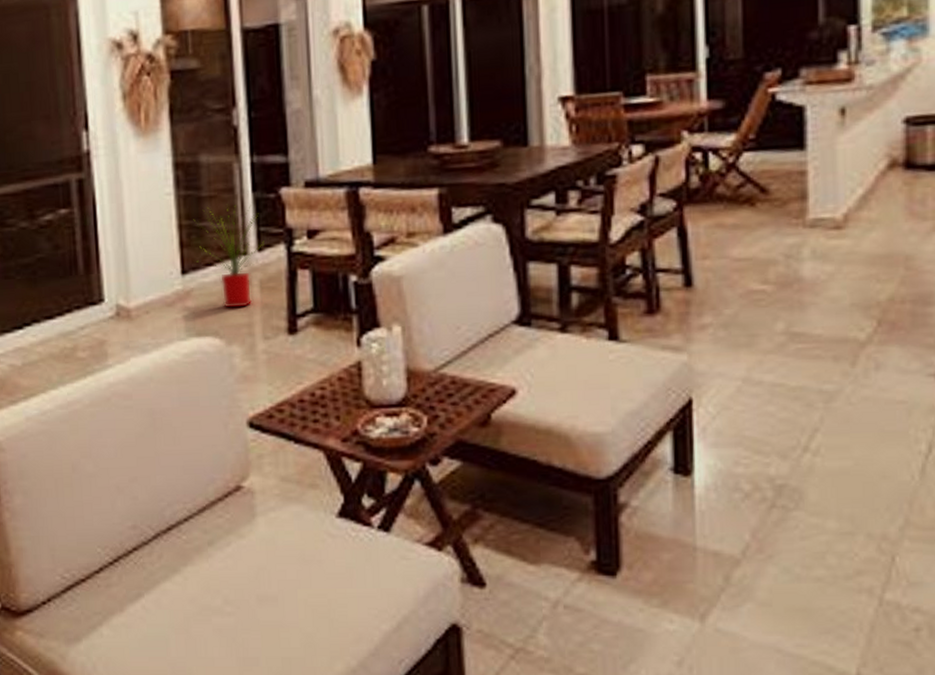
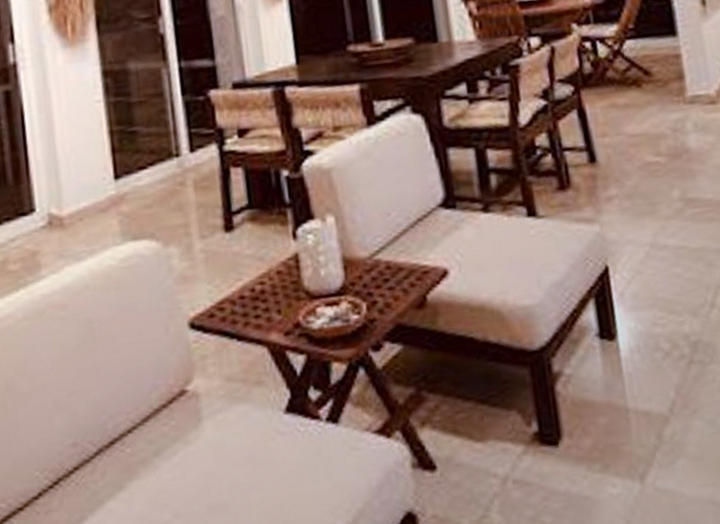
house plant: present [193,204,265,308] -> none [124,108,196,210]

